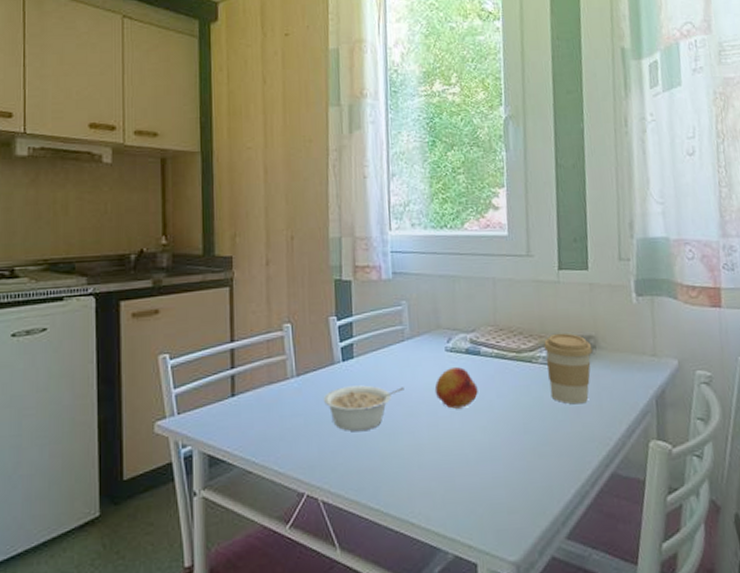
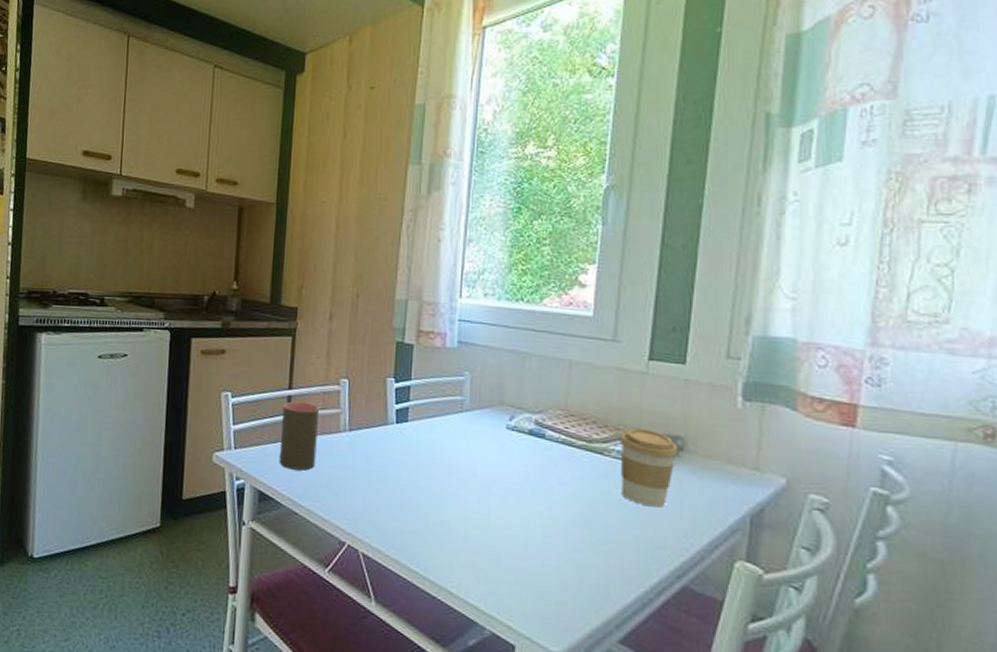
cup: none [226,353,266,426] -> present [279,401,320,471]
legume: present [324,385,404,432] -> none [374,448,458,495]
fruit: present [434,367,478,409] -> none [490,446,538,490]

